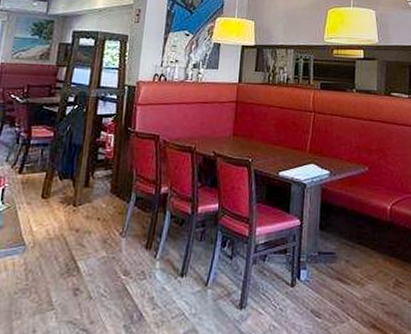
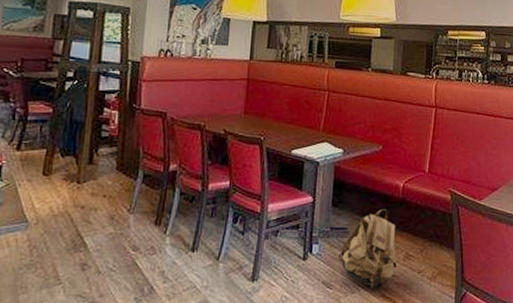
backpack: none [325,233,386,318] -> present [337,209,397,289]

